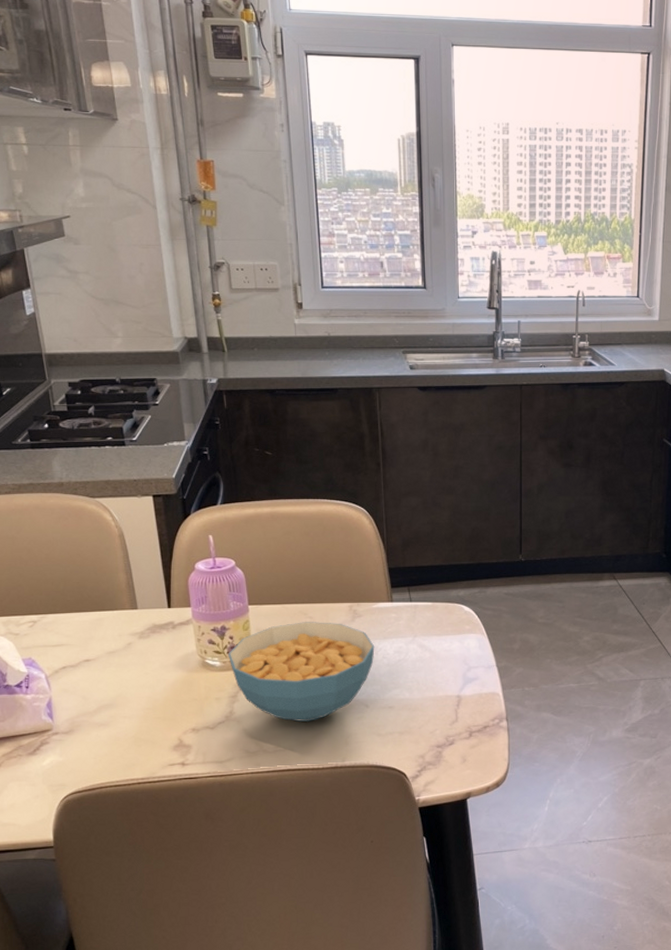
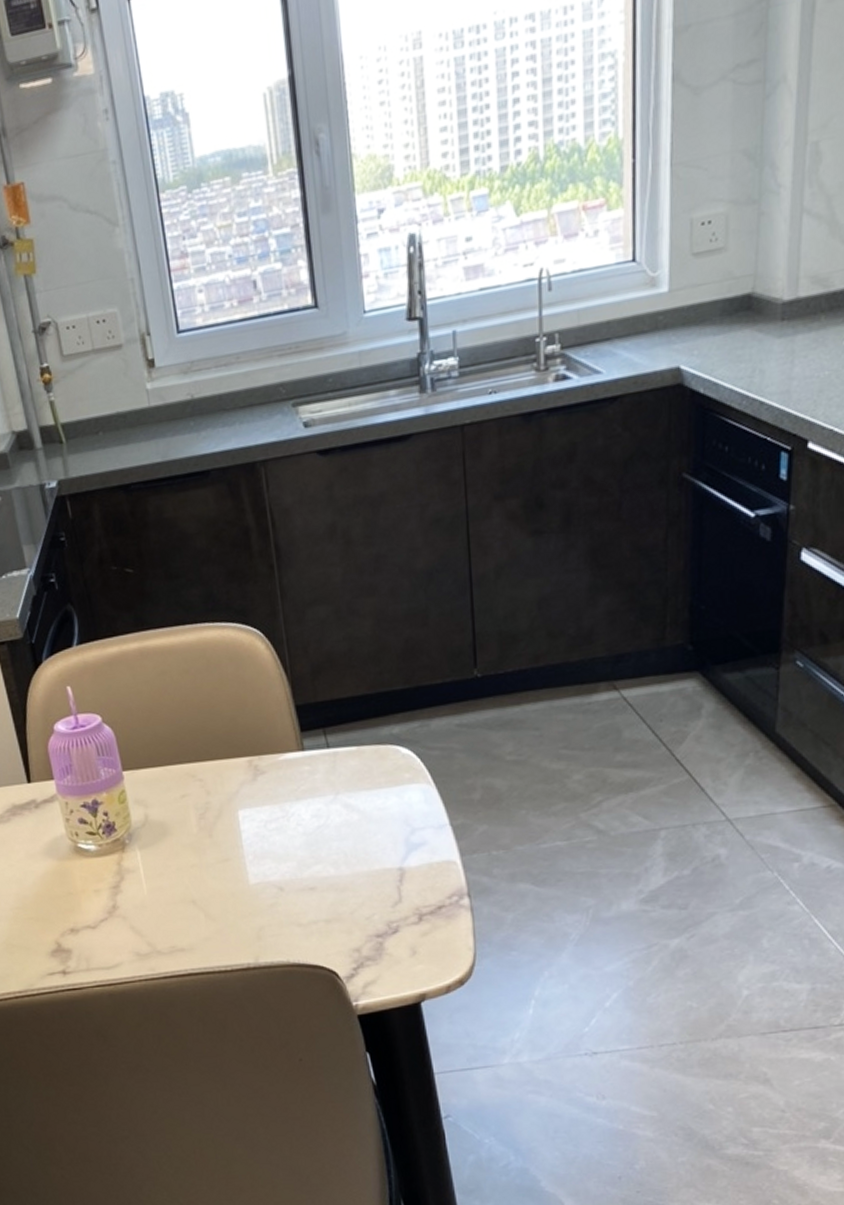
cereal bowl: present [229,622,375,722] -> none [104,784,286,914]

